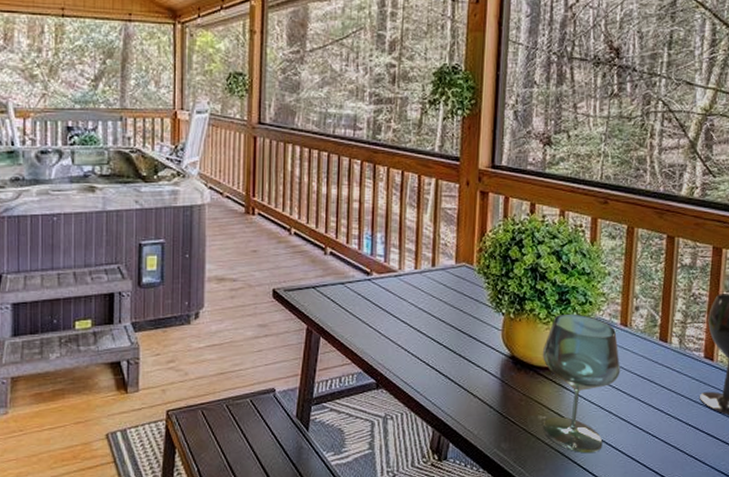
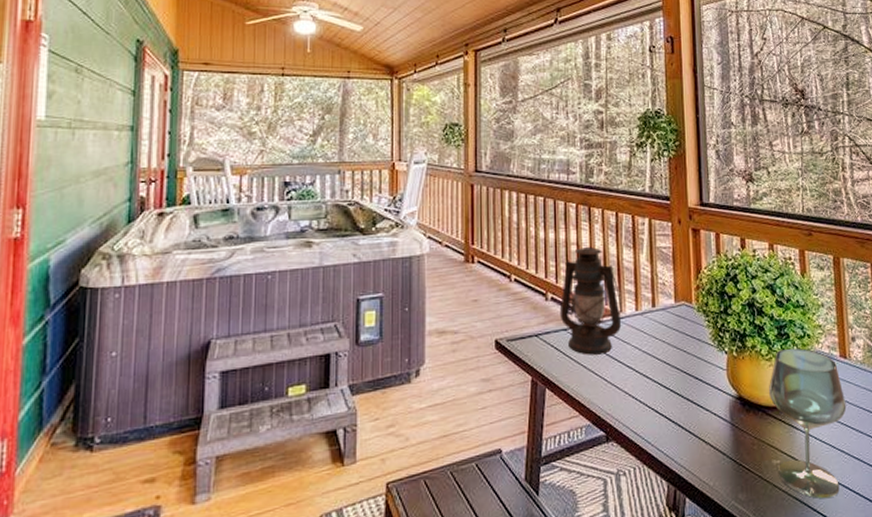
lantern: none [338,204,401,309] -> present [559,246,622,355]

